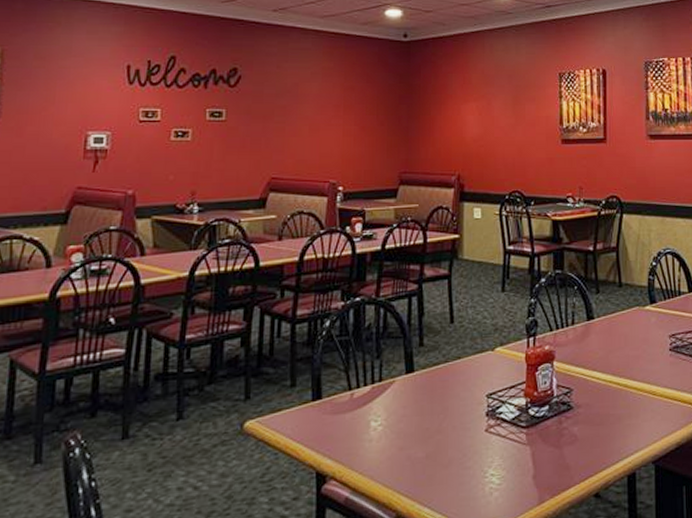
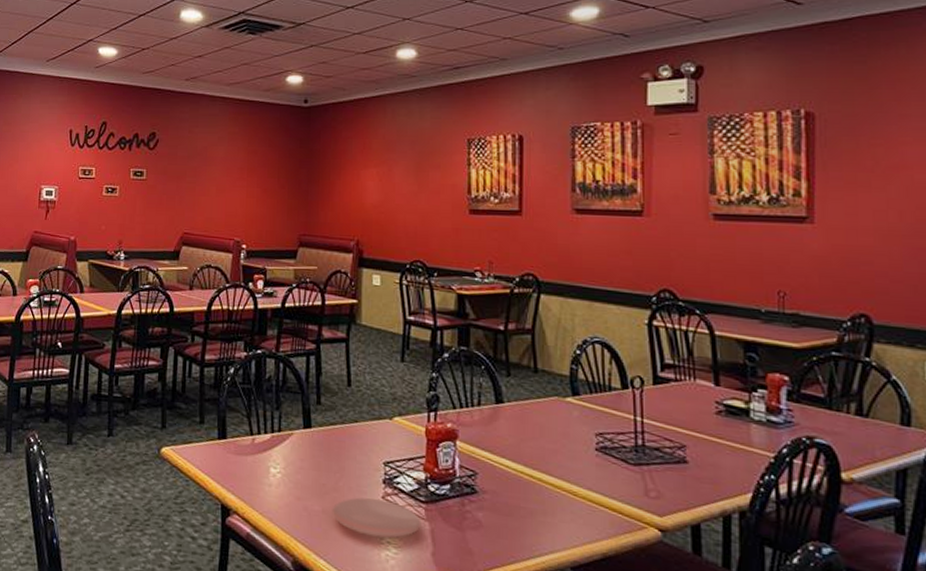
plate: none [435,433,523,473] -> present [332,497,421,539]

